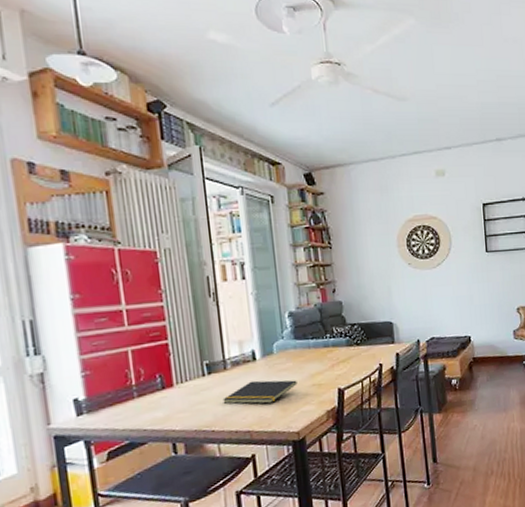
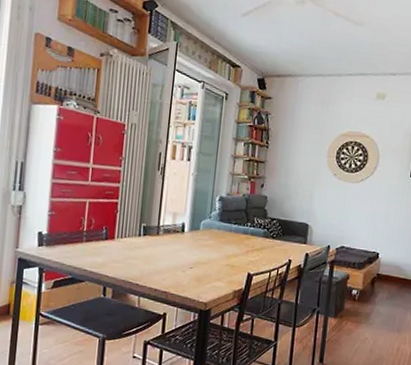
notepad: present [222,380,298,404] -> none [150,249,214,272]

